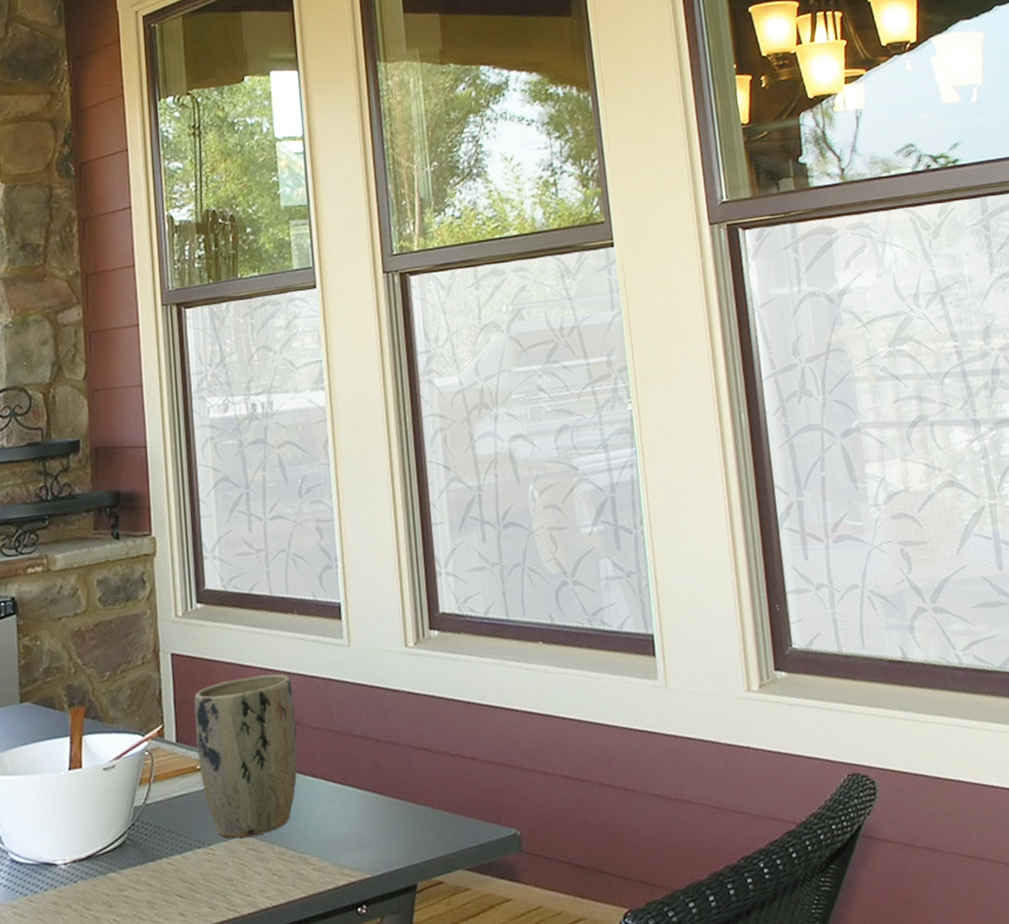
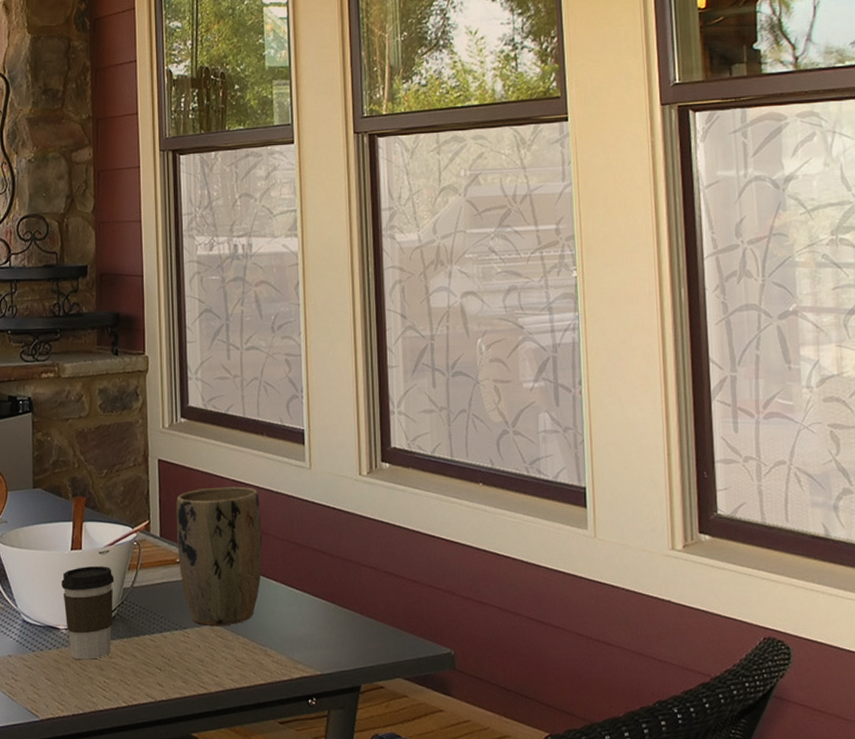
coffee cup: none [58,784,123,899] -> present [61,566,115,660]

